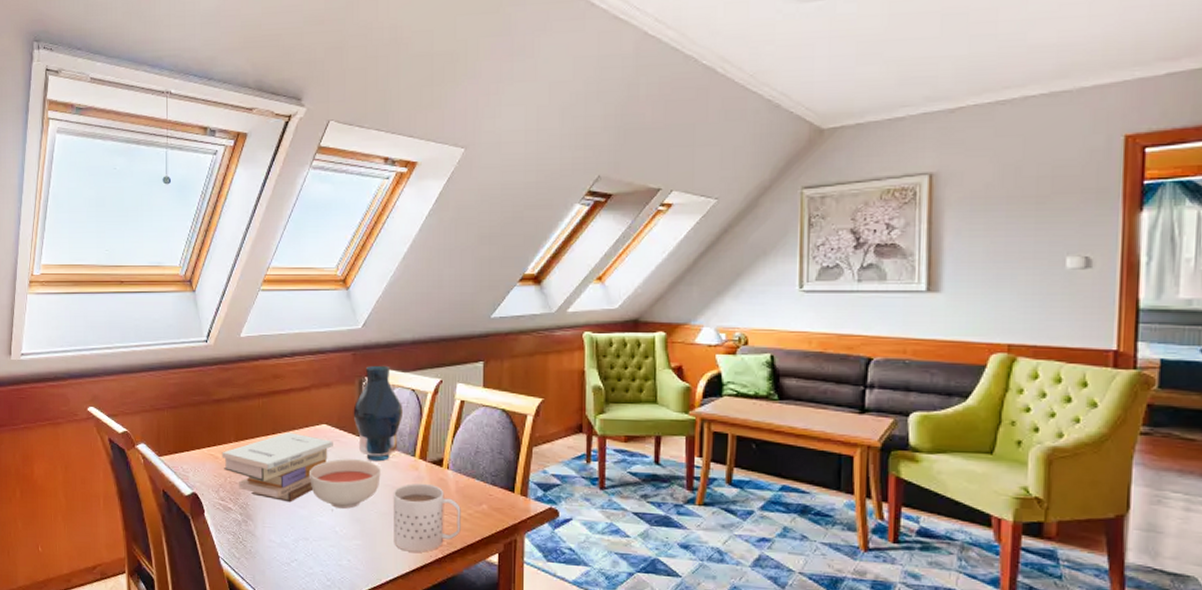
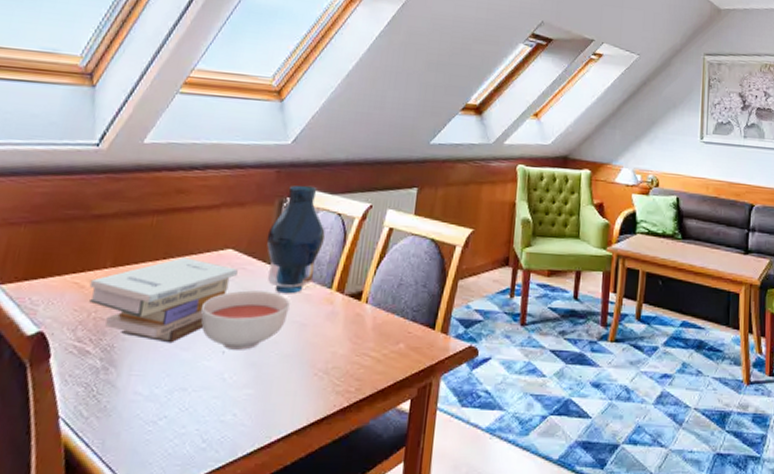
mug: present [393,483,461,553] -> none [293,319,376,401]

